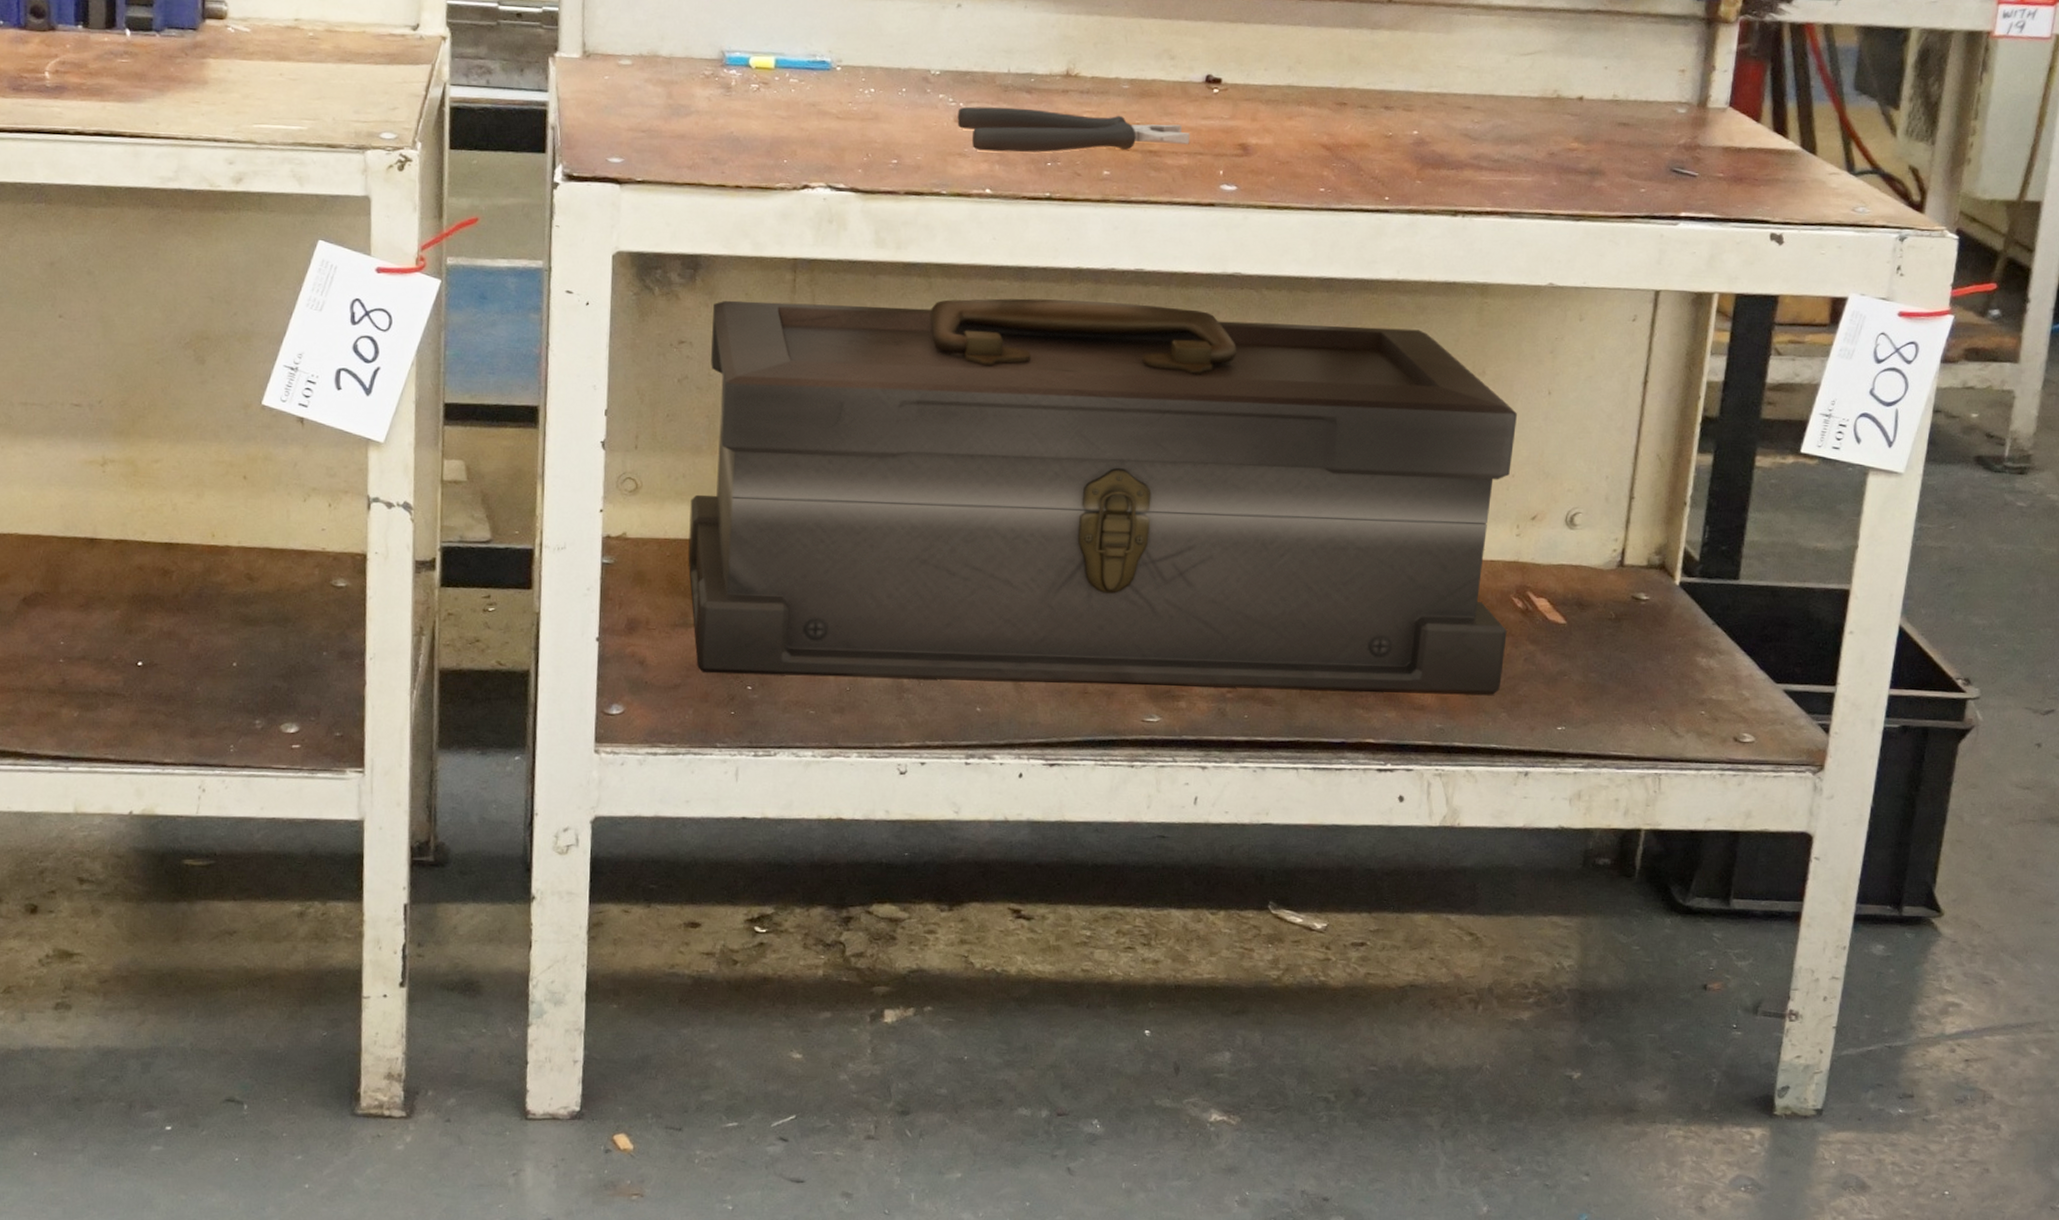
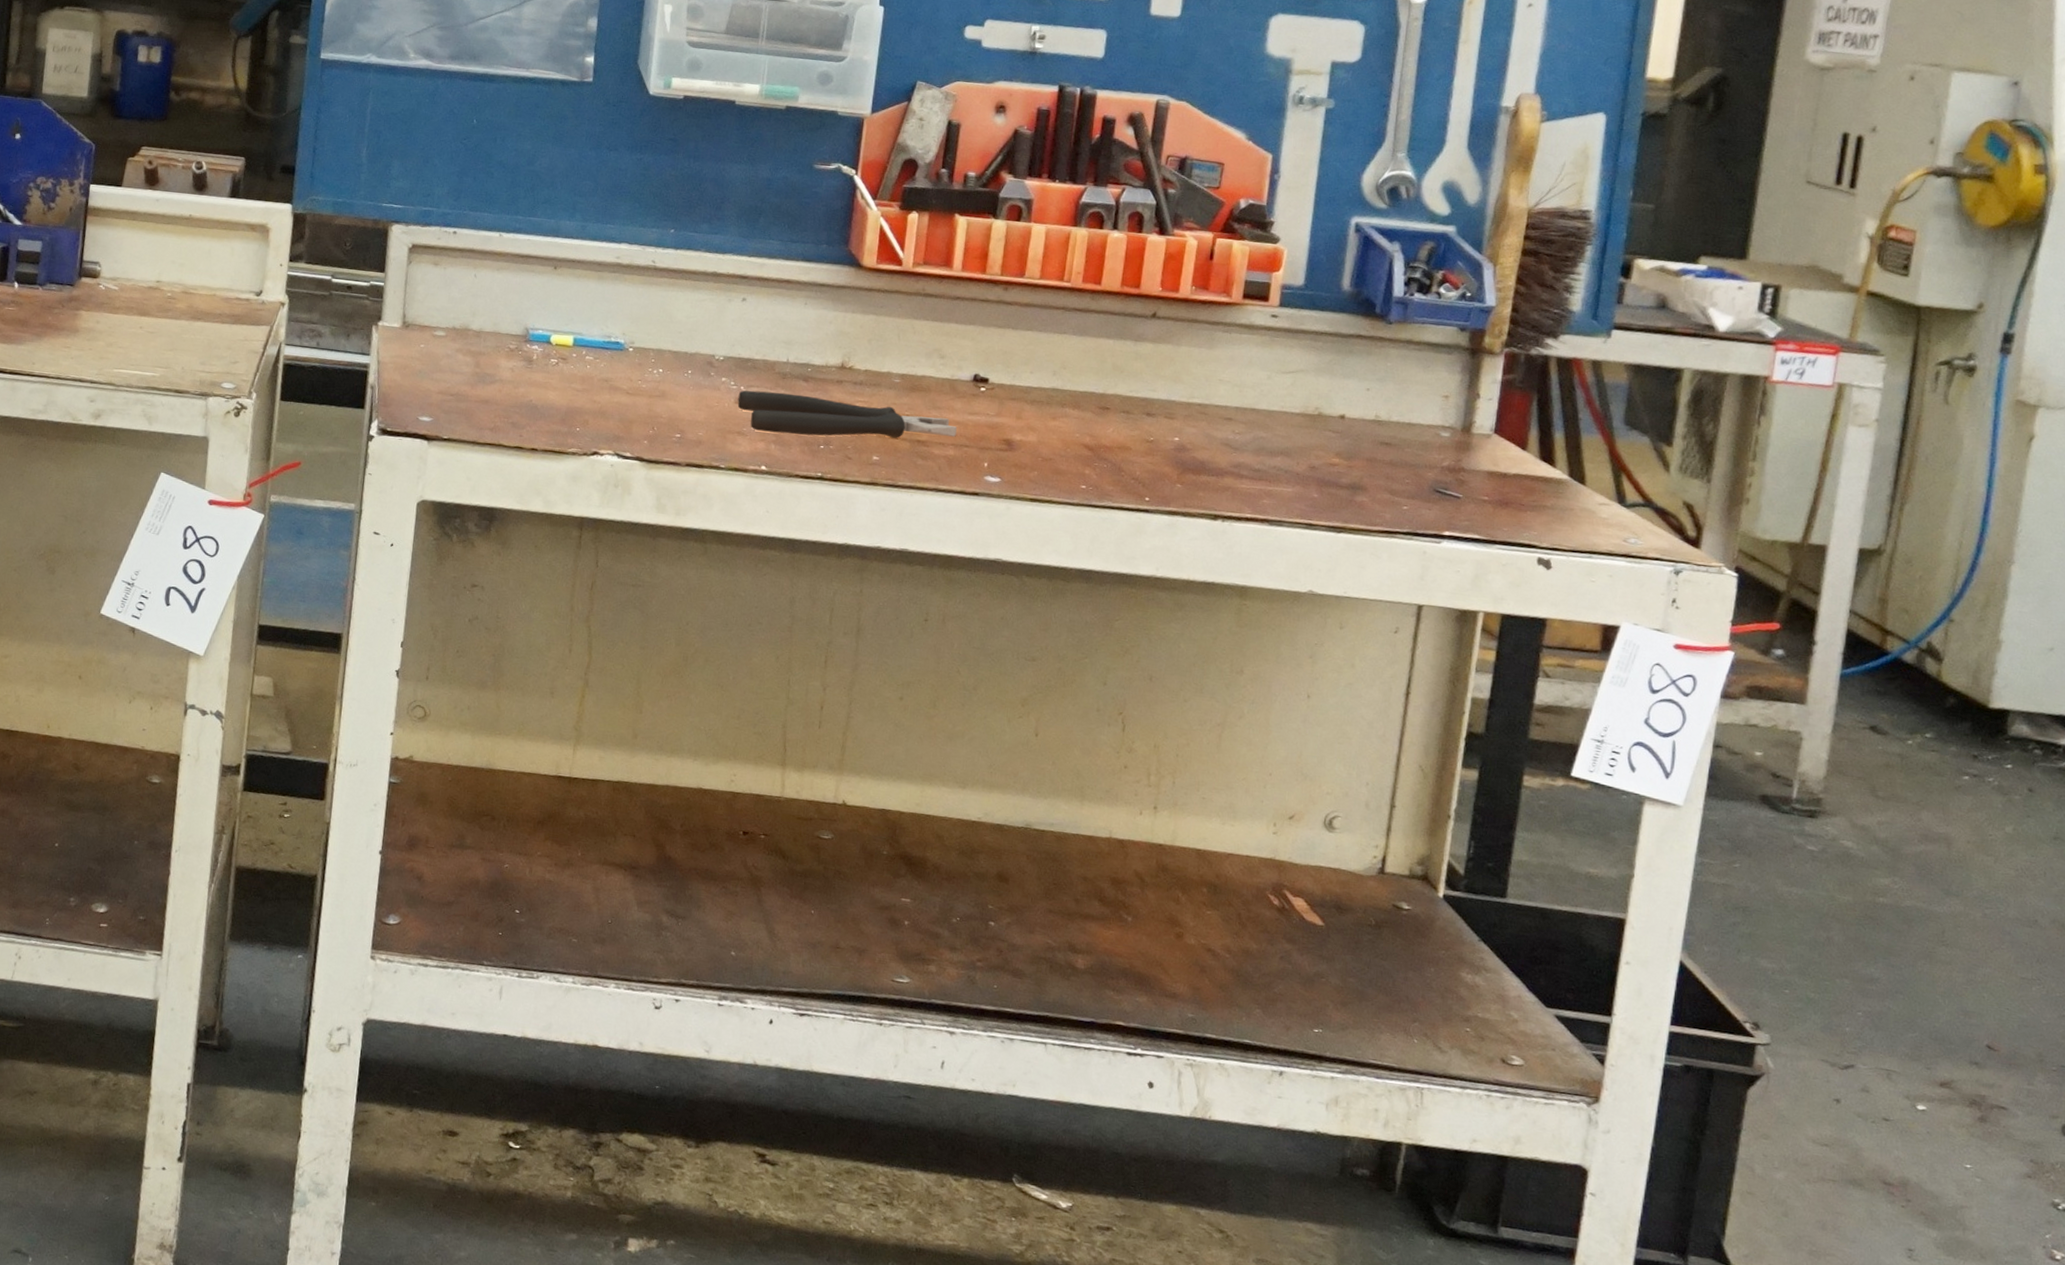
tool box: present [688,298,1517,695] -> none [468,551,1275,990]

